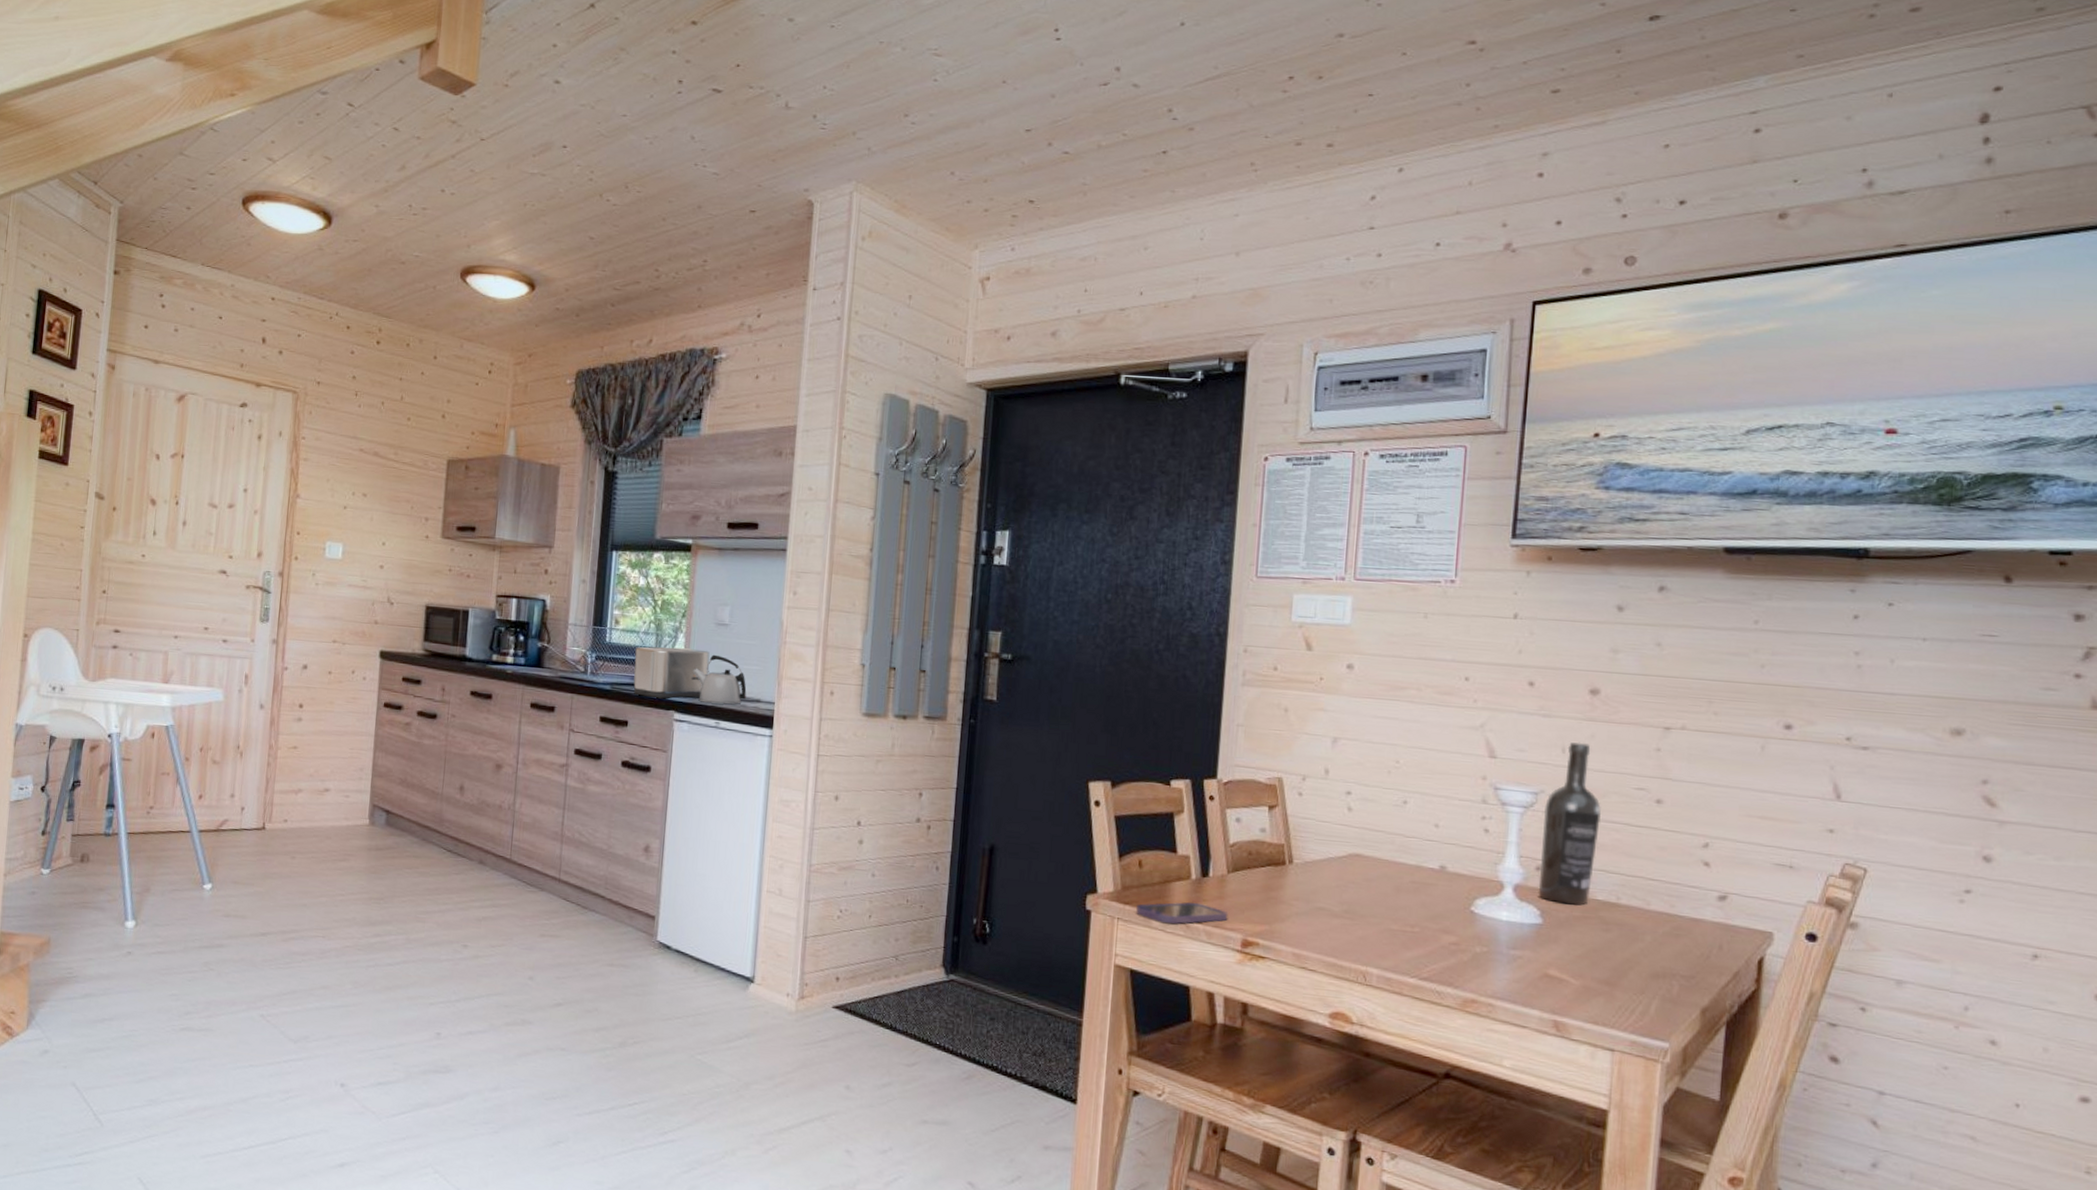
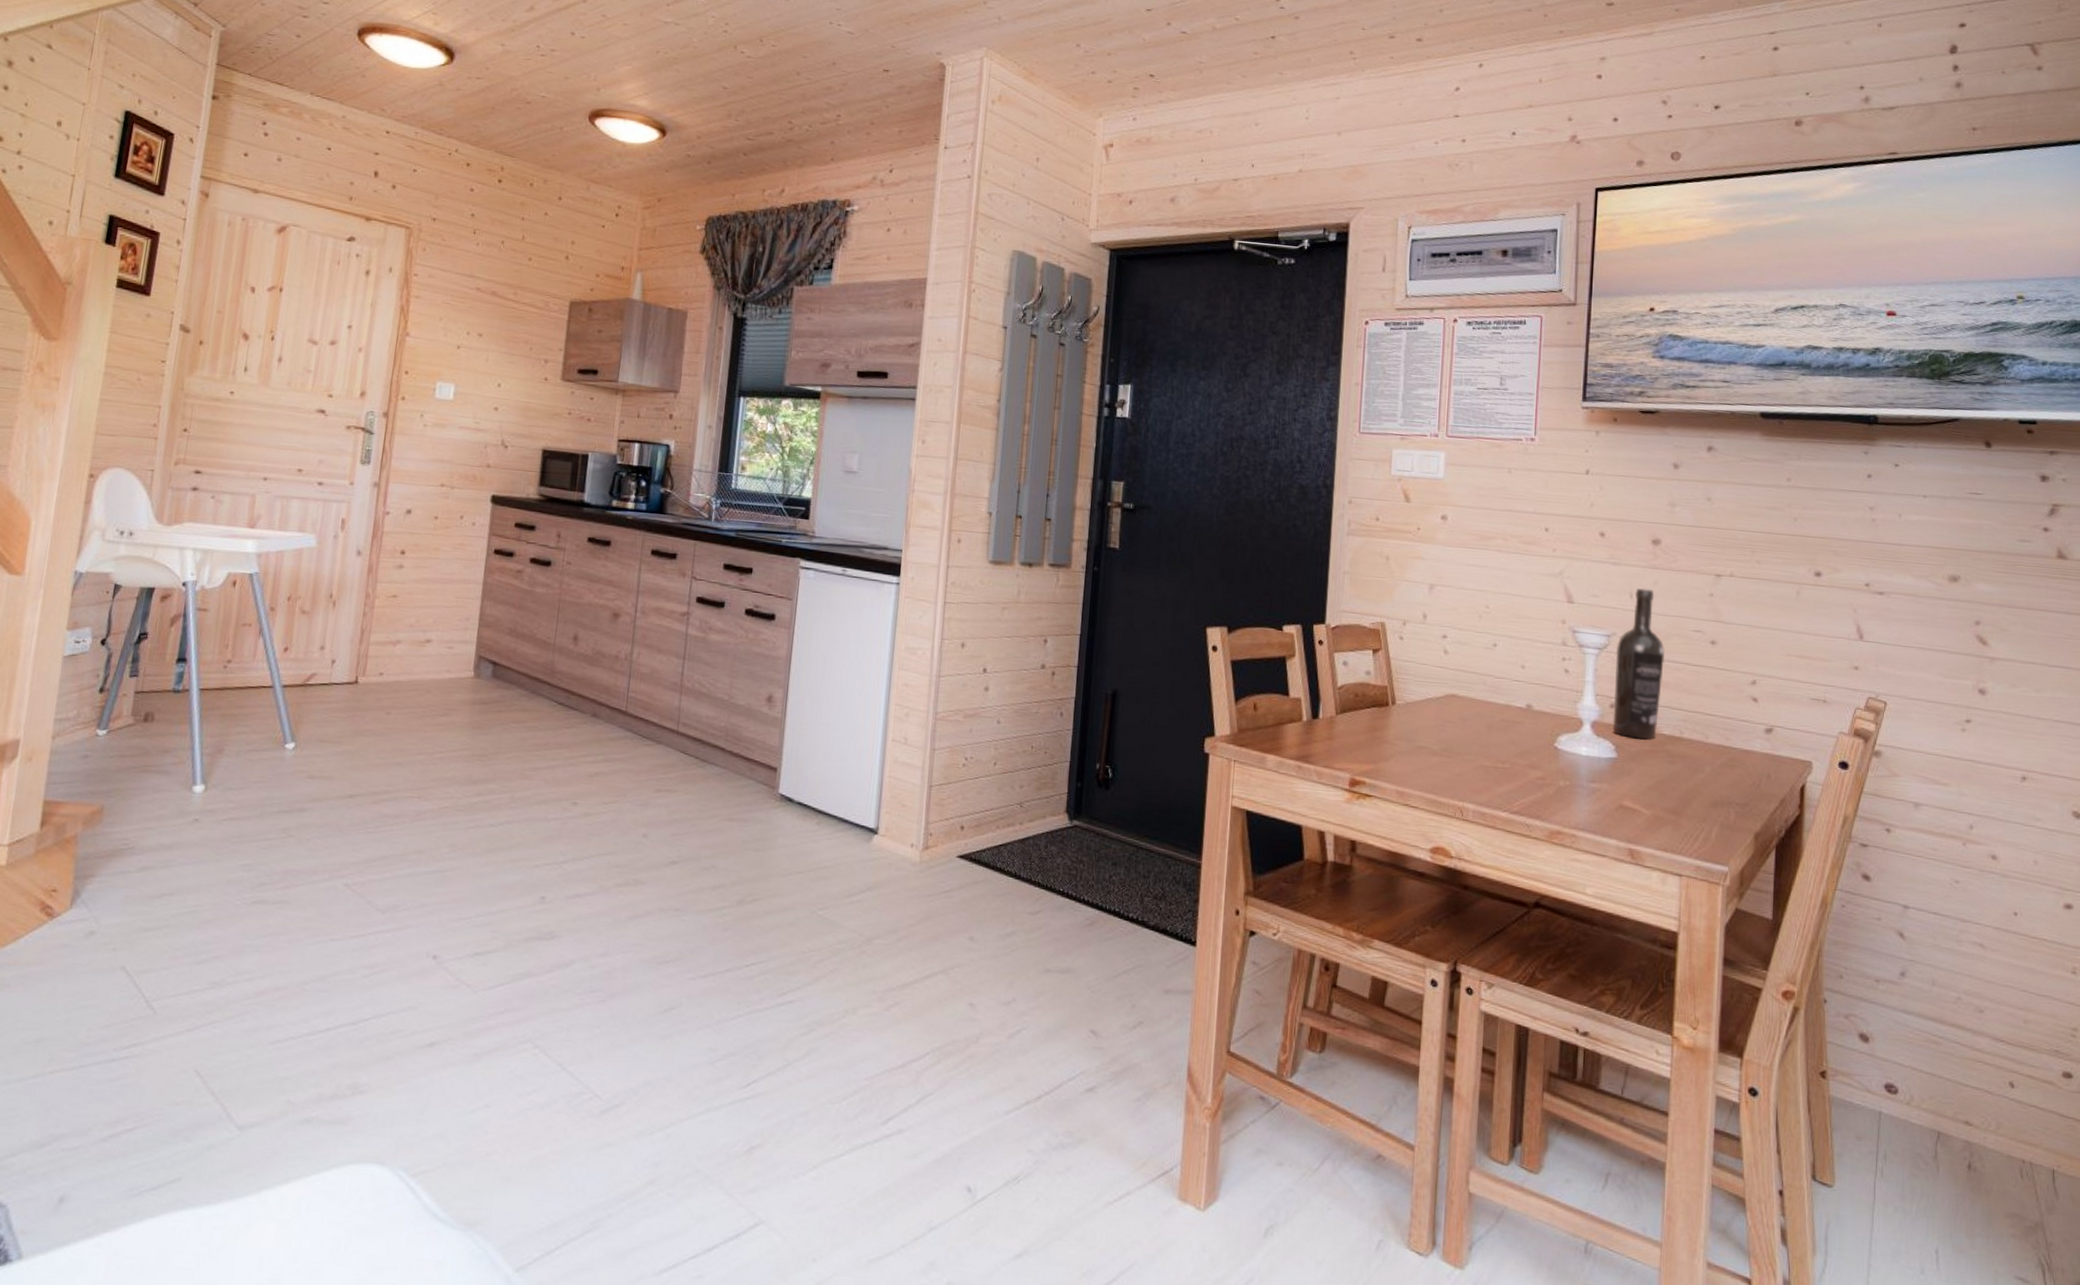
toaster: present [633,646,710,699] -> none [759,493,838,546]
kettle: present [693,654,747,706] -> none [821,502,874,554]
mobile phone: present [1136,902,1228,924] -> none [1251,743,1337,765]

